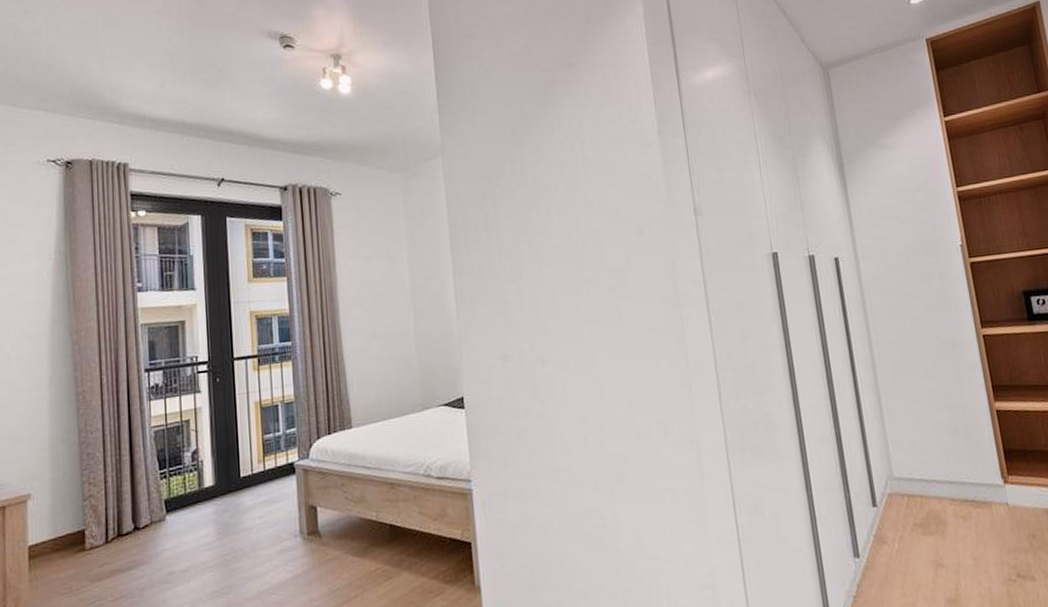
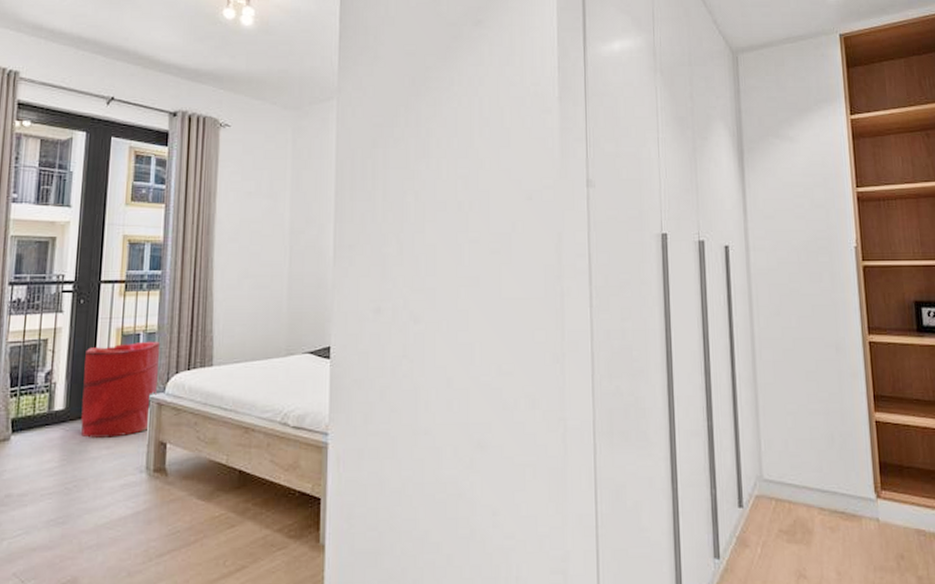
laundry hamper: none [228,410,301,510] -> present [81,341,161,438]

